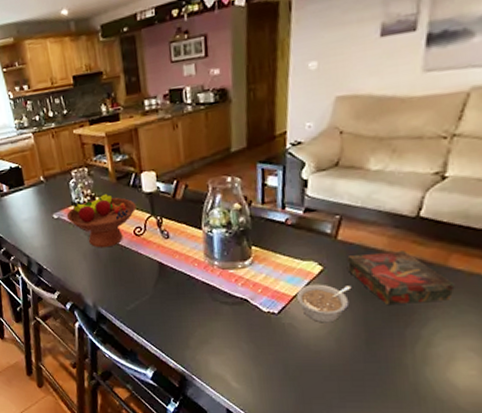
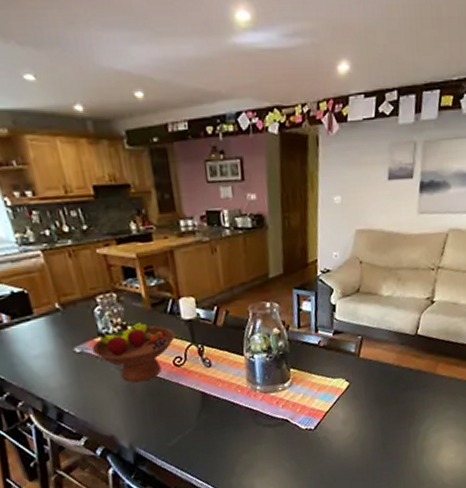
legume: present [297,284,352,323] -> none [329,397,371,433]
book: present [347,251,455,304] -> none [367,363,441,410]

